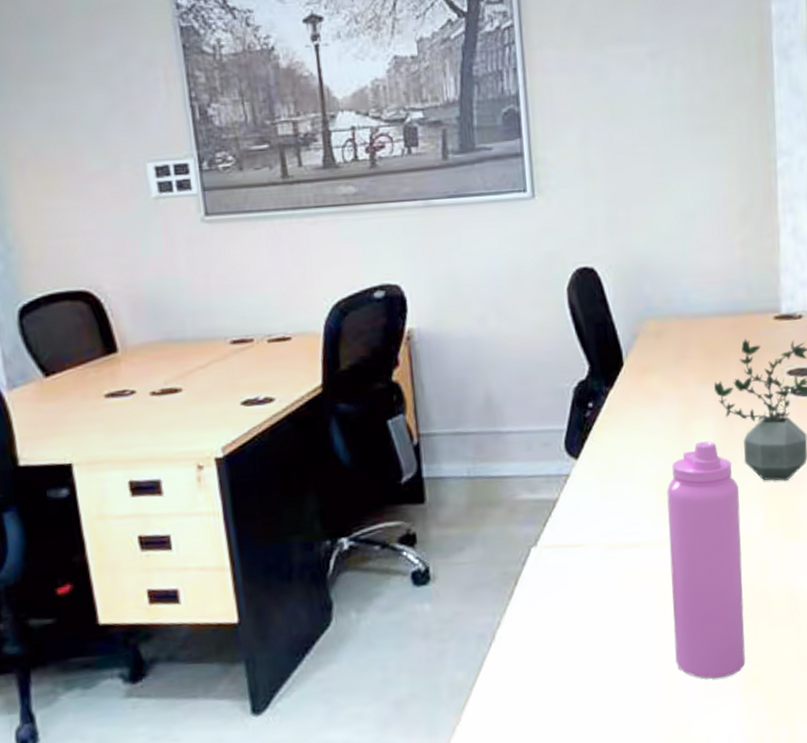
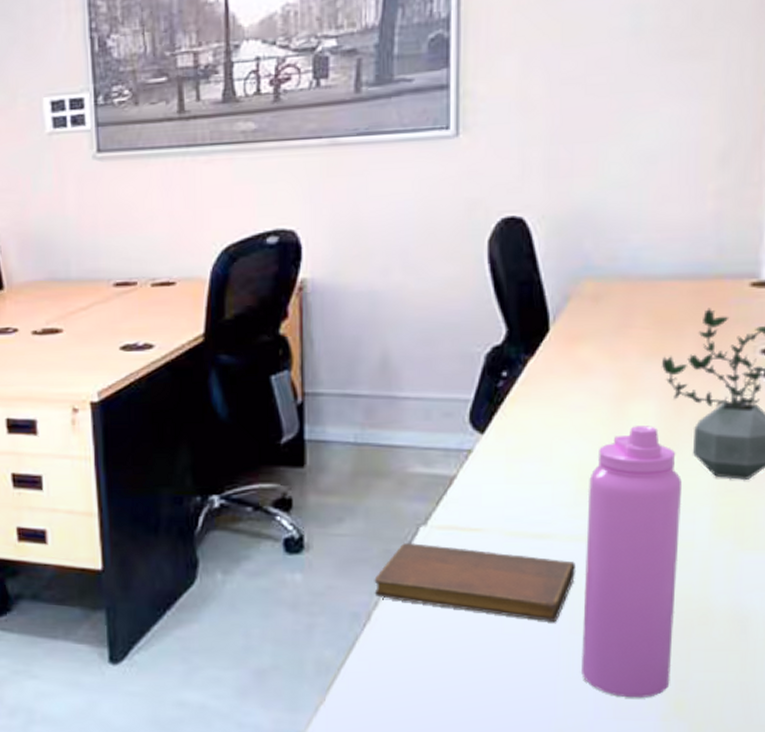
notebook: none [495,563,664,621] -> present [374,542,577,621]

